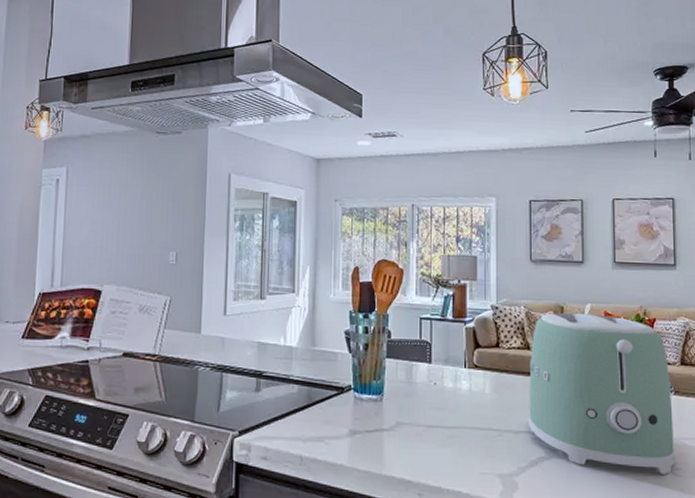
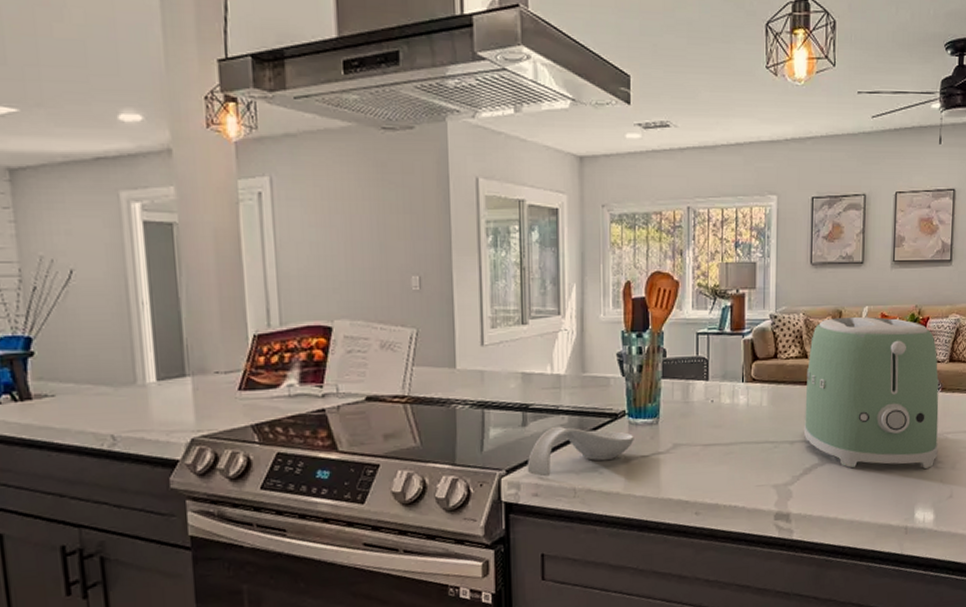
spoon rest: none [258,394,359,442] -> present [527,426,634,477]

